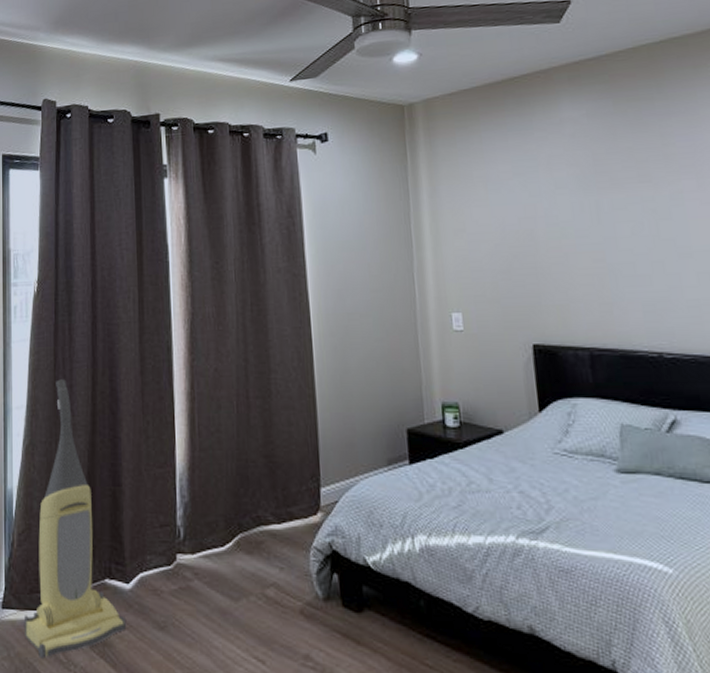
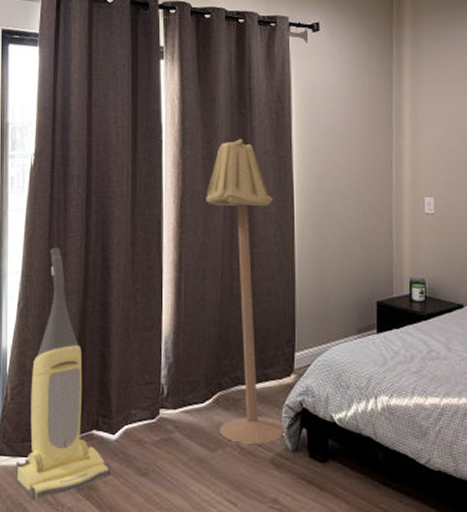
floor lamp: none [217,257,315,592] -> present [206,139,286,444]

